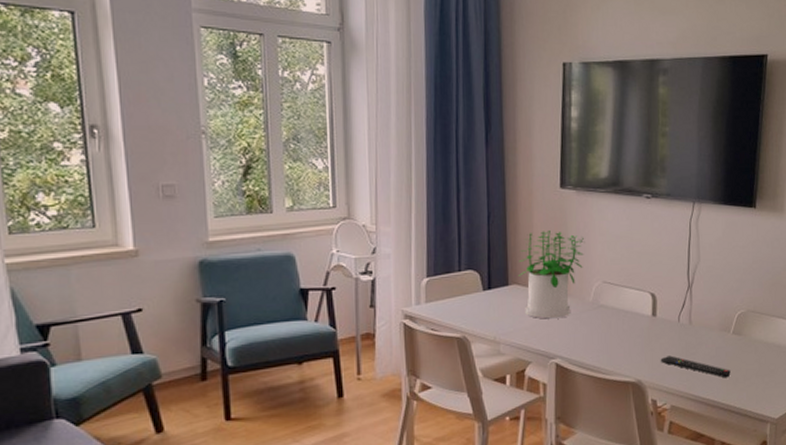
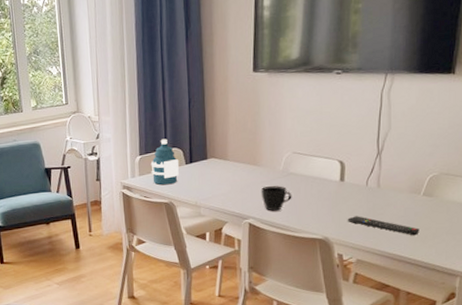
water bottle: none [440,258,476,316] -> present [150,139,179,185]
potted plant: present [518,231,585,319] -> none [216,110,276,186]
cup: none [569,319,603,349] -> present [261,186,292,211]

